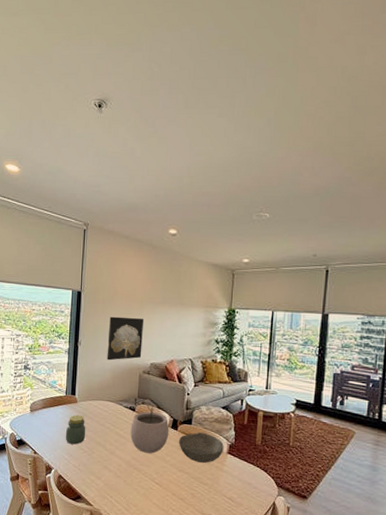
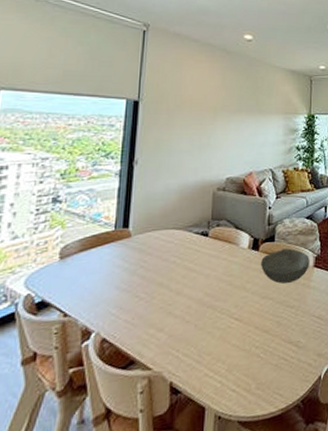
jar: present [65,414,86,445] -> none [112,252,143,293]
wall art: present [107,316,145,361] -> none [172,128,218,180]
plant pot: present [130,405,169,454] -> none [202,227,250,285]

